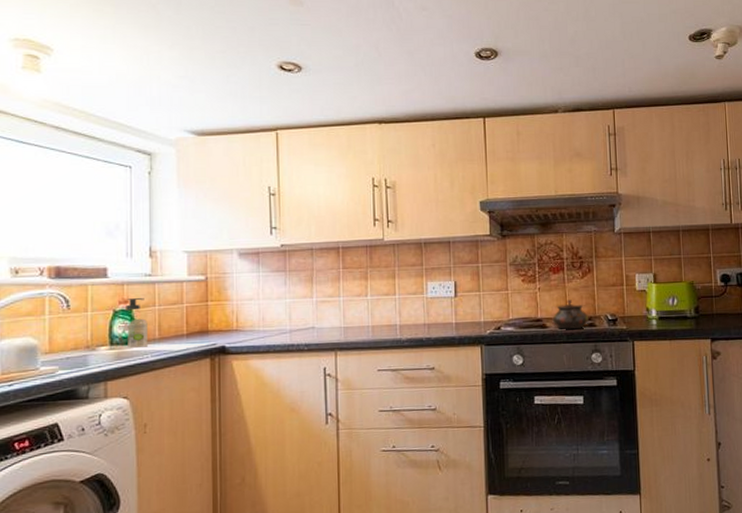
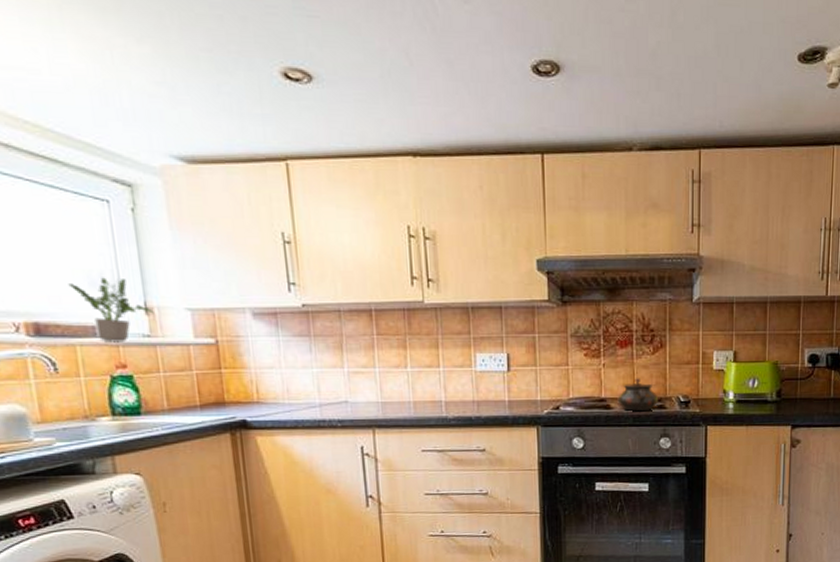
potted plant: none [89,228,157,282] -> present [68,277,154,343]
soap dispenser: present [119,298,148,348] -> none [119,363,156,419]

